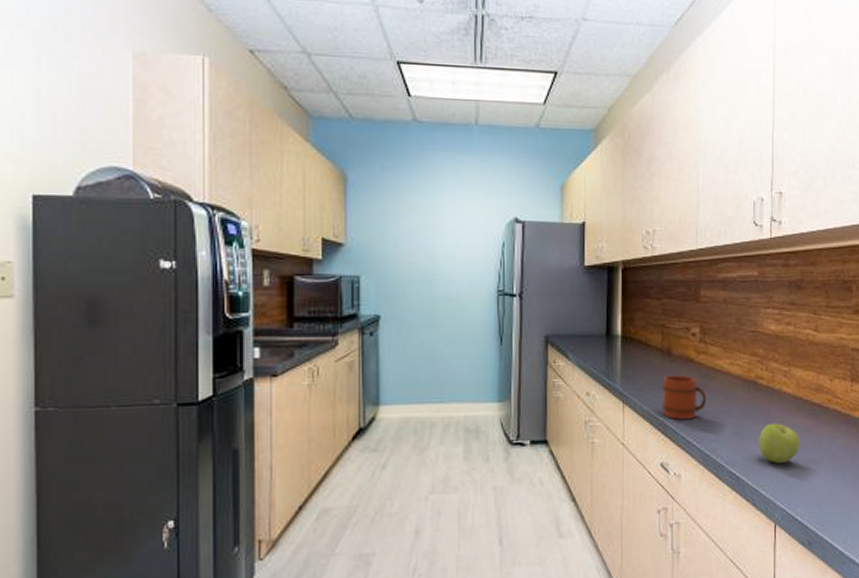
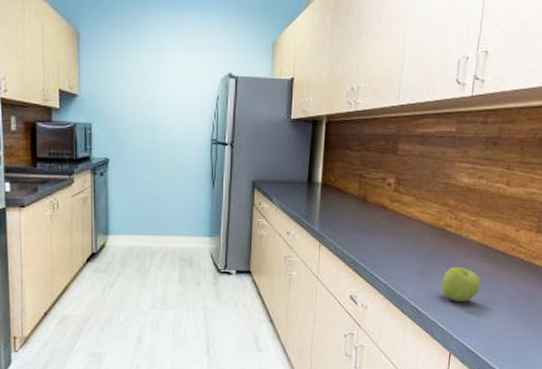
mug: present [663,375,707,420] -> none [355,220,397,259]

